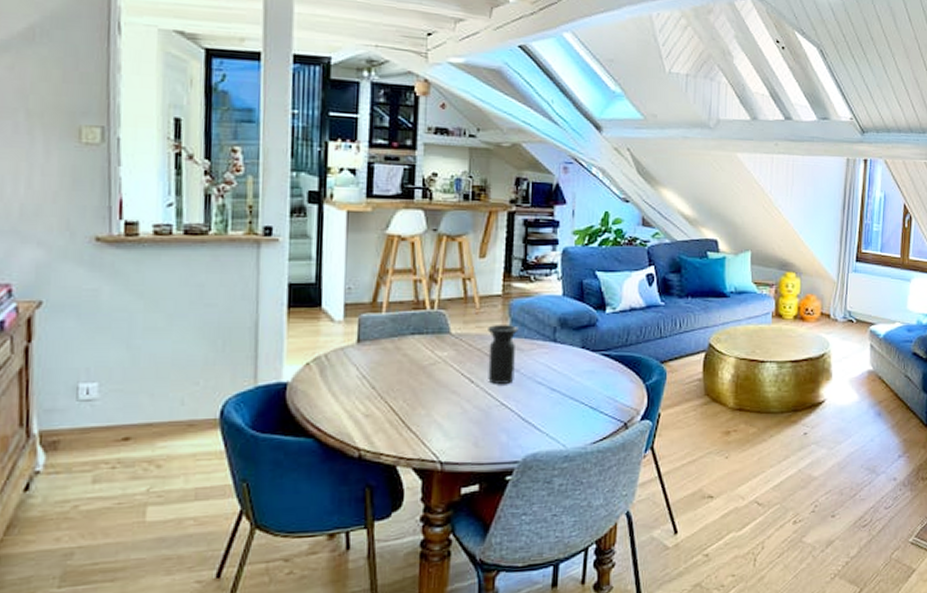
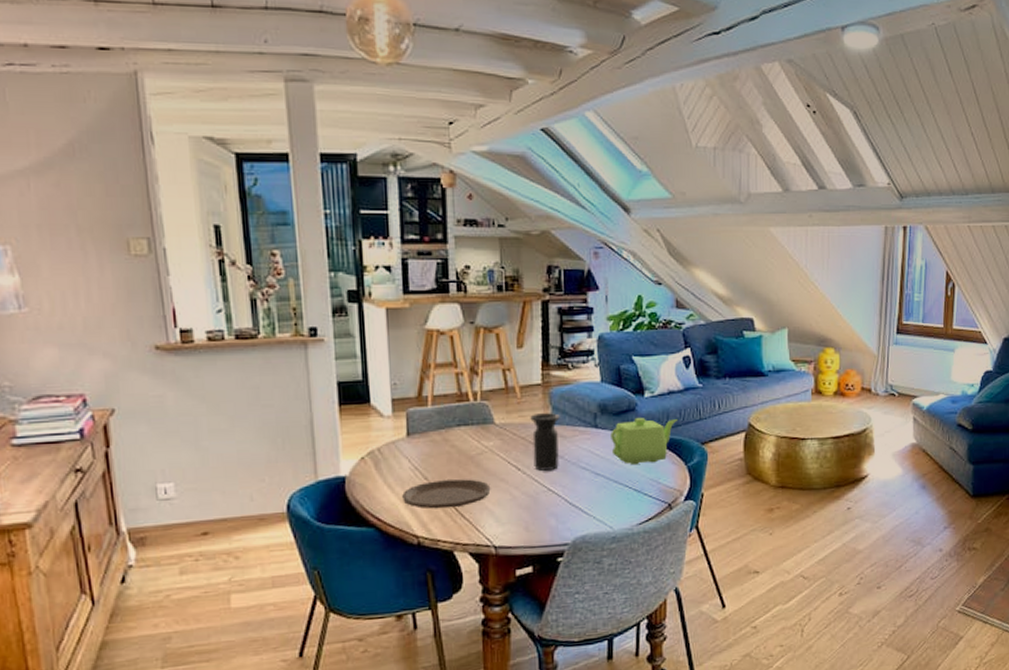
plate: none [346,390,441,421] -> present [402,479,491,509]
teapot: none [569,334,639,382] -> present [610,418,679,465]

